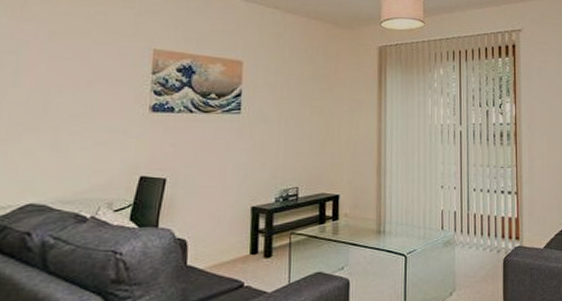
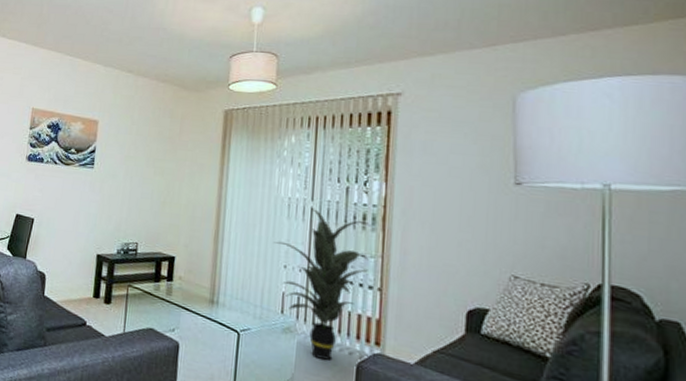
indoor plant: none [431,132,507,262] -> present [274,208,372,361]

